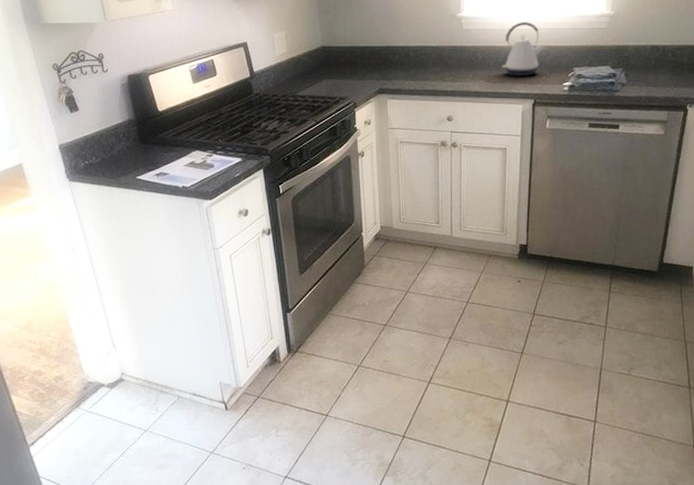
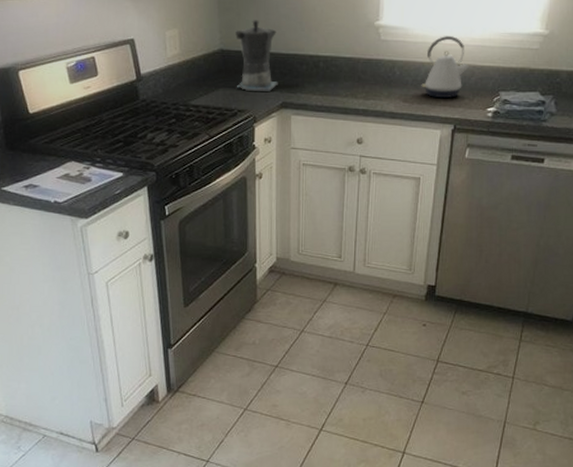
coffee maker: none [335,19,374,81] -> present [235,20,278,91]

